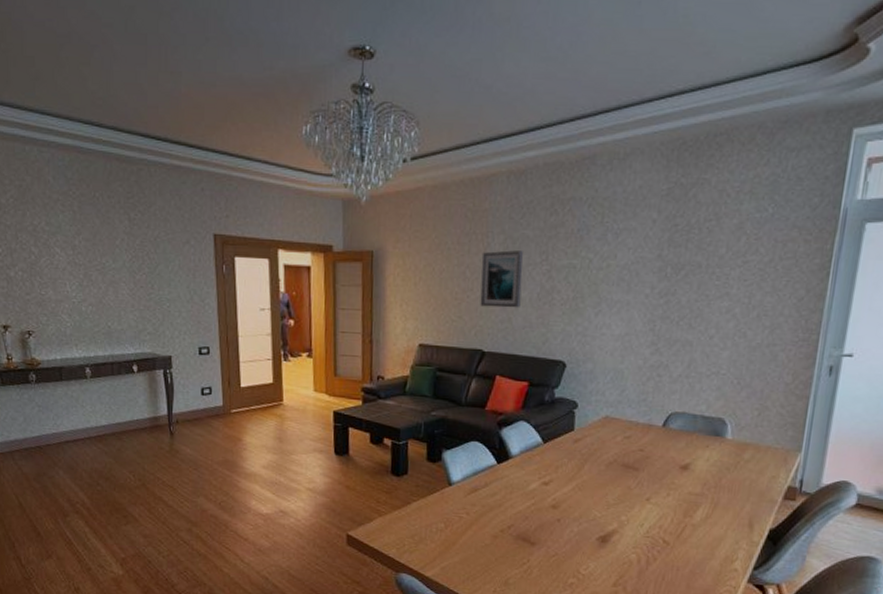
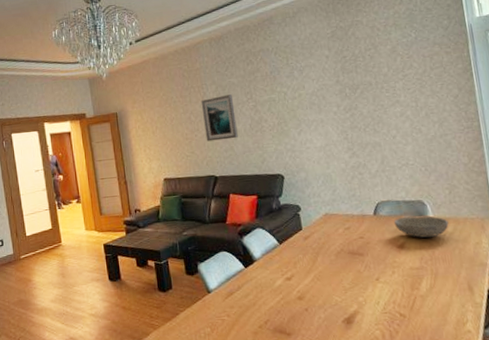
bowl: none [683,433,748,463] -> present [393,215,449,238]

